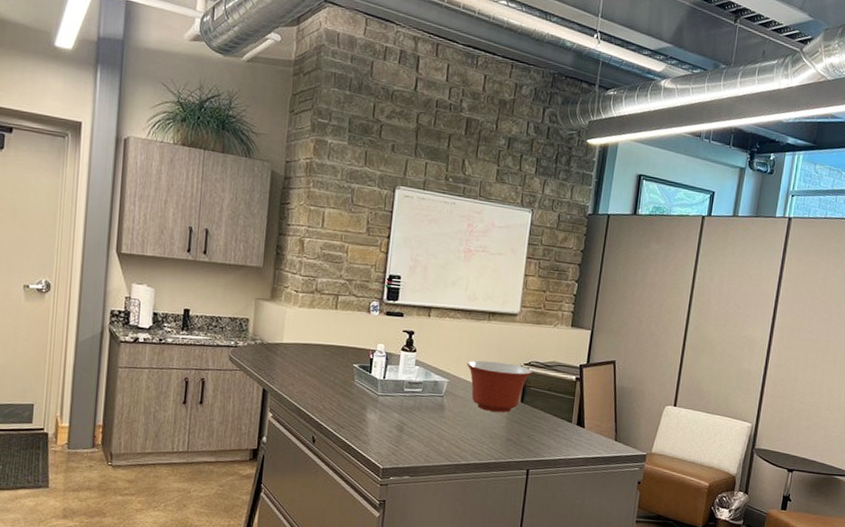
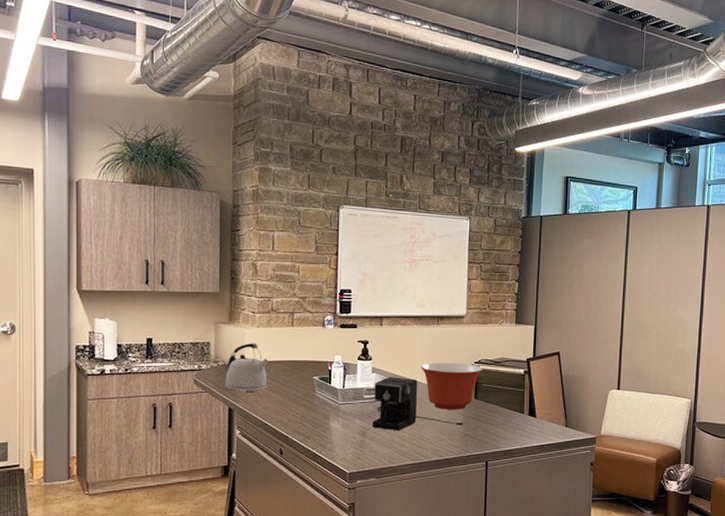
kettle: none [261,323,309,374] -> present [225,343,269,391]
coffee maker: none [411,371,507,430] -> present [372,377,463,431]

